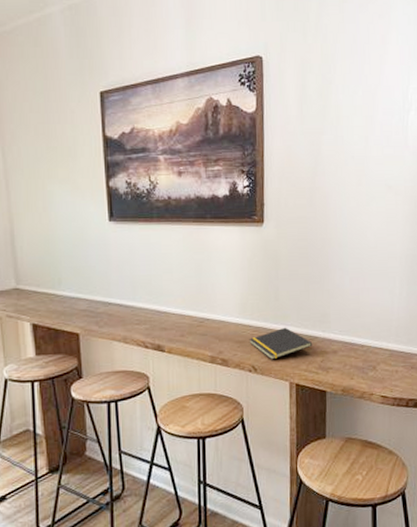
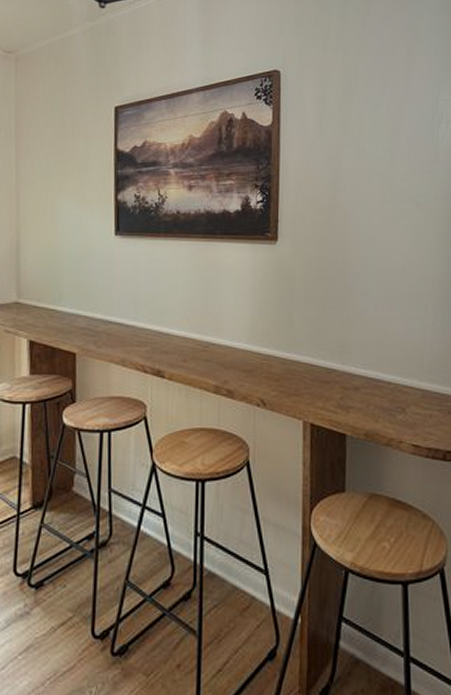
notepad: present [249,327,313,360] -> none [258,356,331,394]

